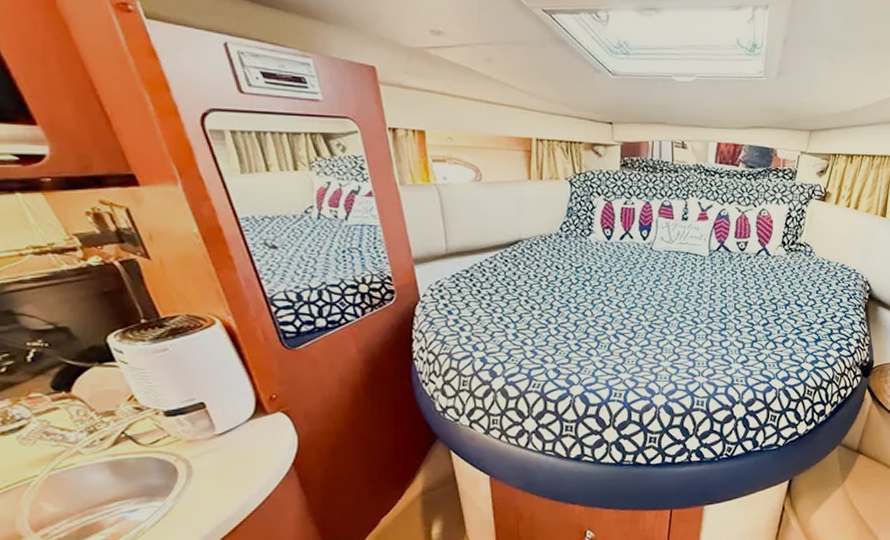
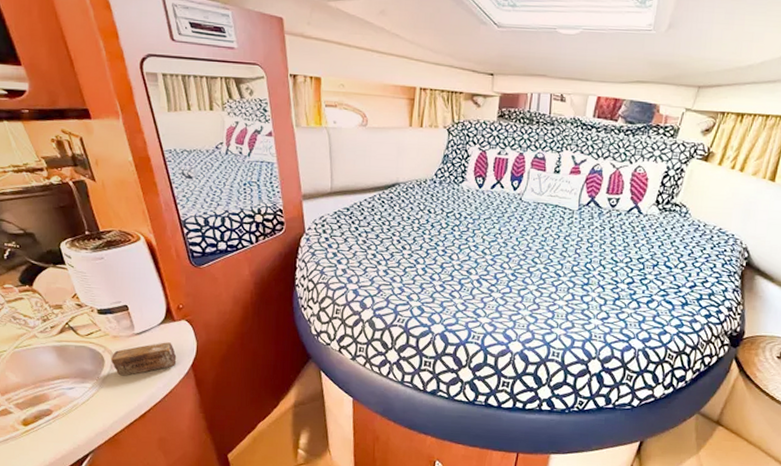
soap bar: none [187,440,273,487] -> present [111,342,177,376]

